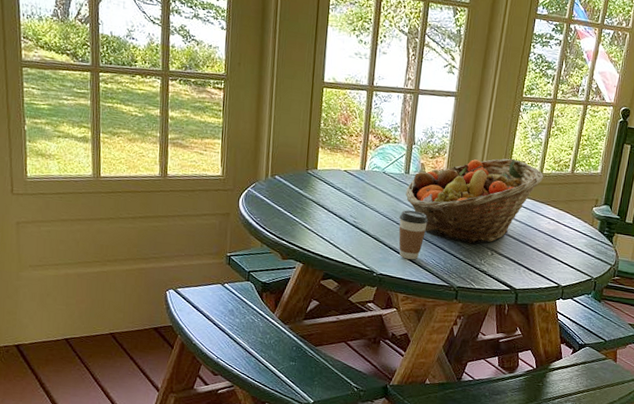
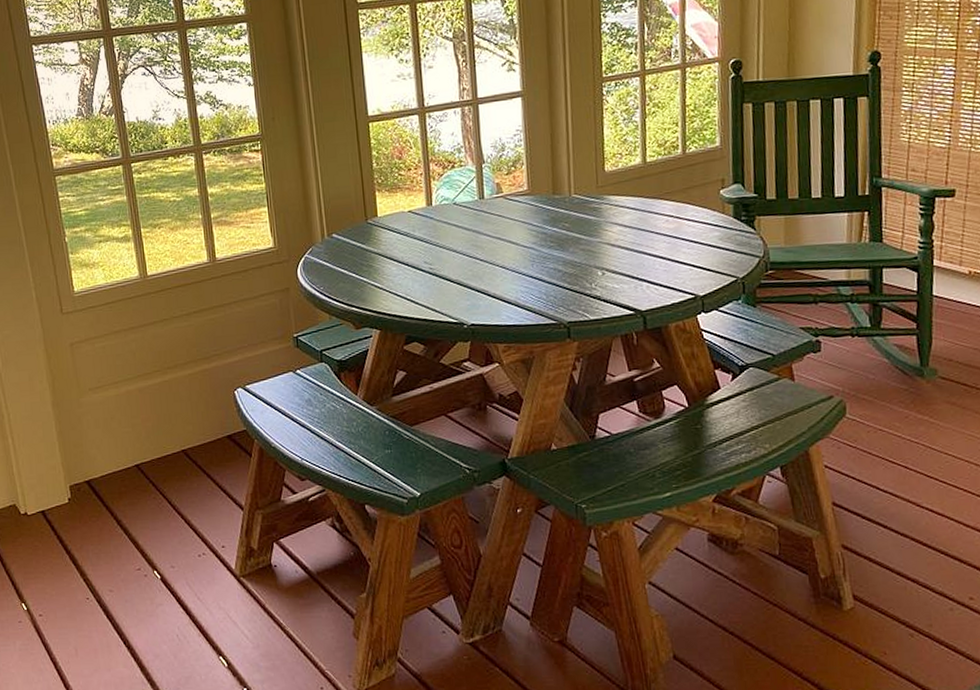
coffee cup: present [398,210,428,260] -> none [482,241,517,301]
fruit basket: present [405,158,543,244] -> none [484,152,648,267]

